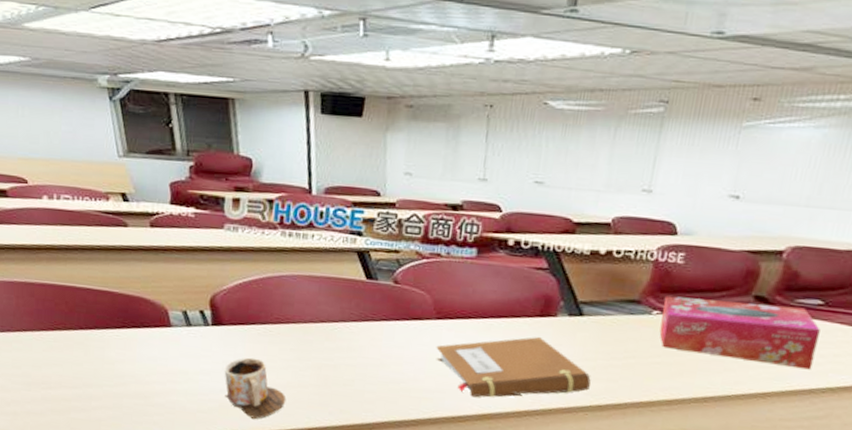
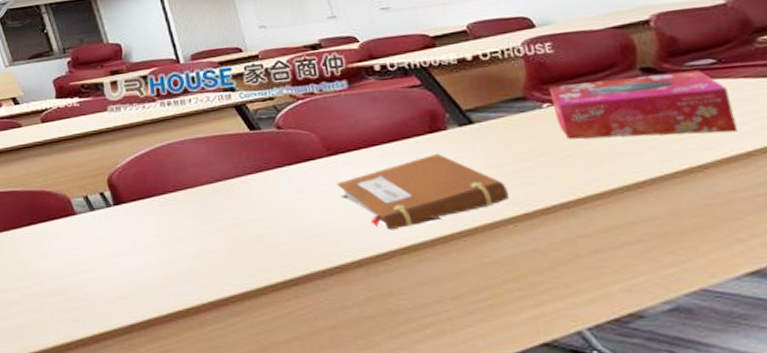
mug: present [224,357,287,420] -> none [134,230,202,297]

